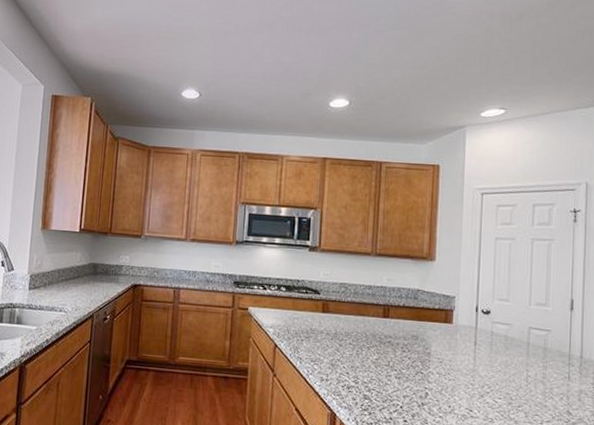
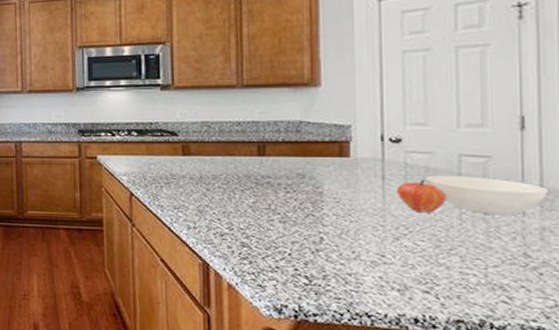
fruit: none [484,346,519,375] -> present [397,179,447,213]
bowl: none [505,343,585,380] -> present [425,175,548,216]

